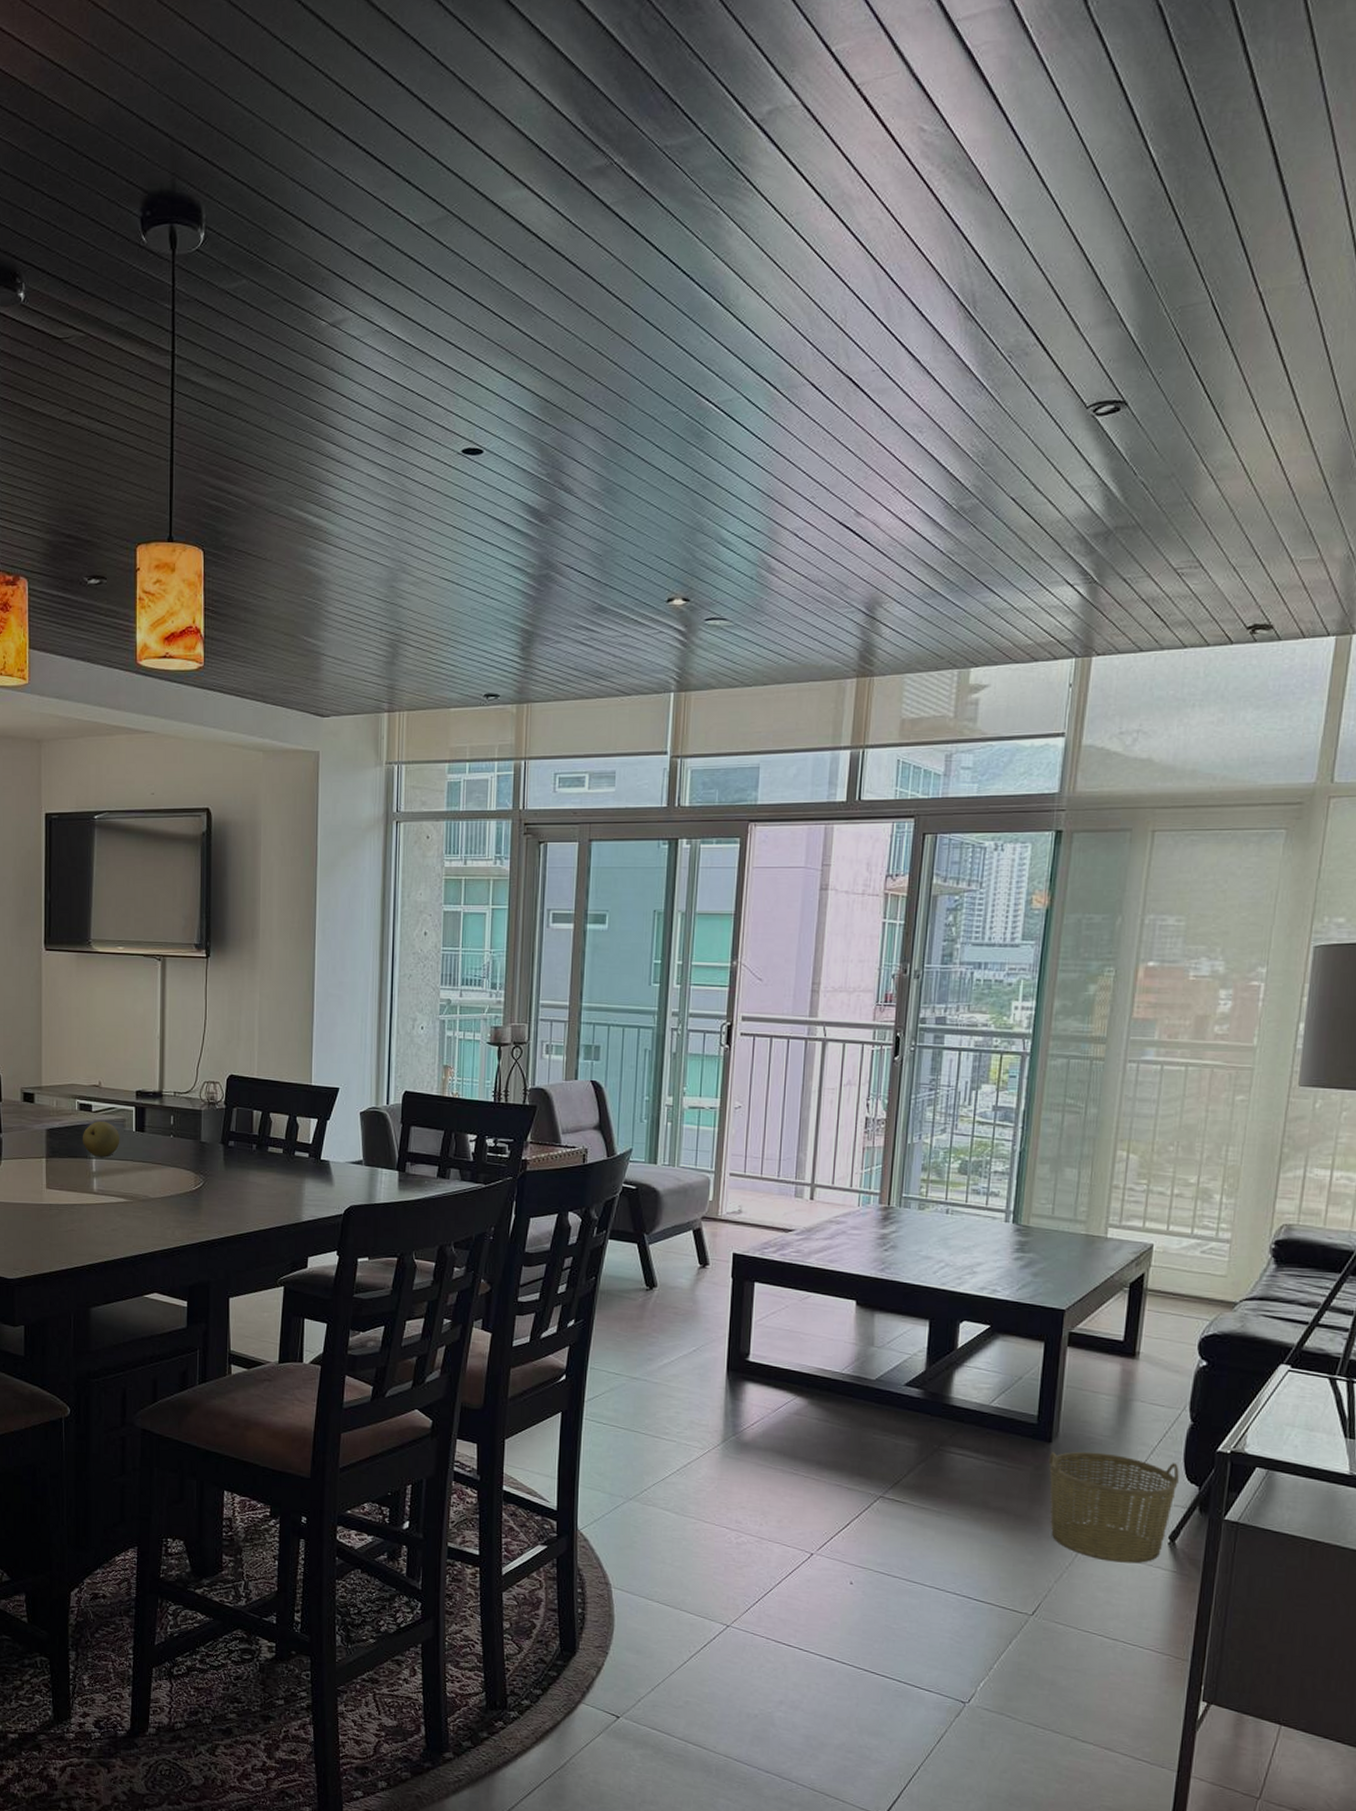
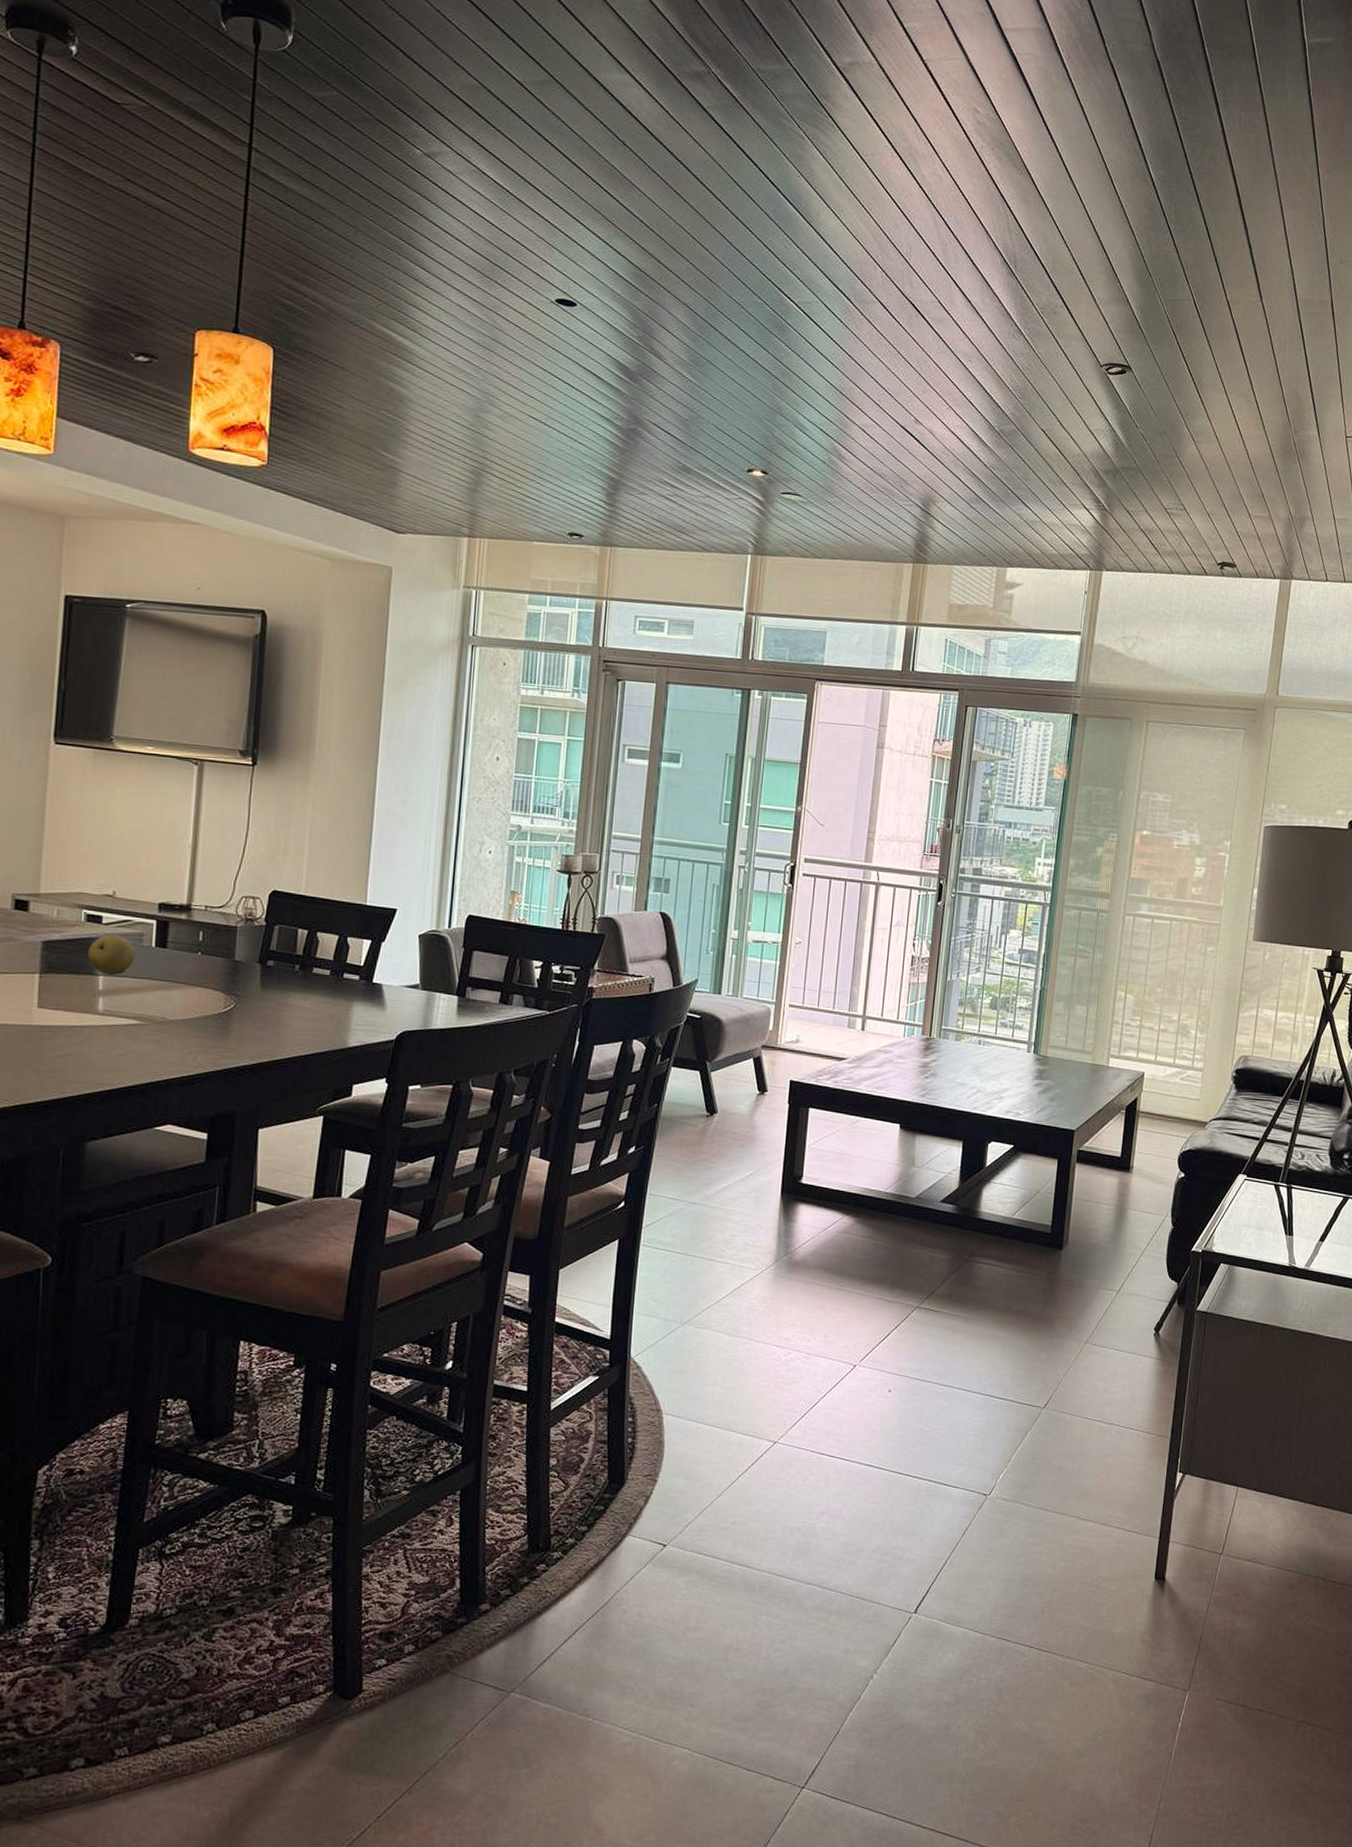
basket: present [1048,1451,1179,1564] -> none [1059,1256,1163,1354]

